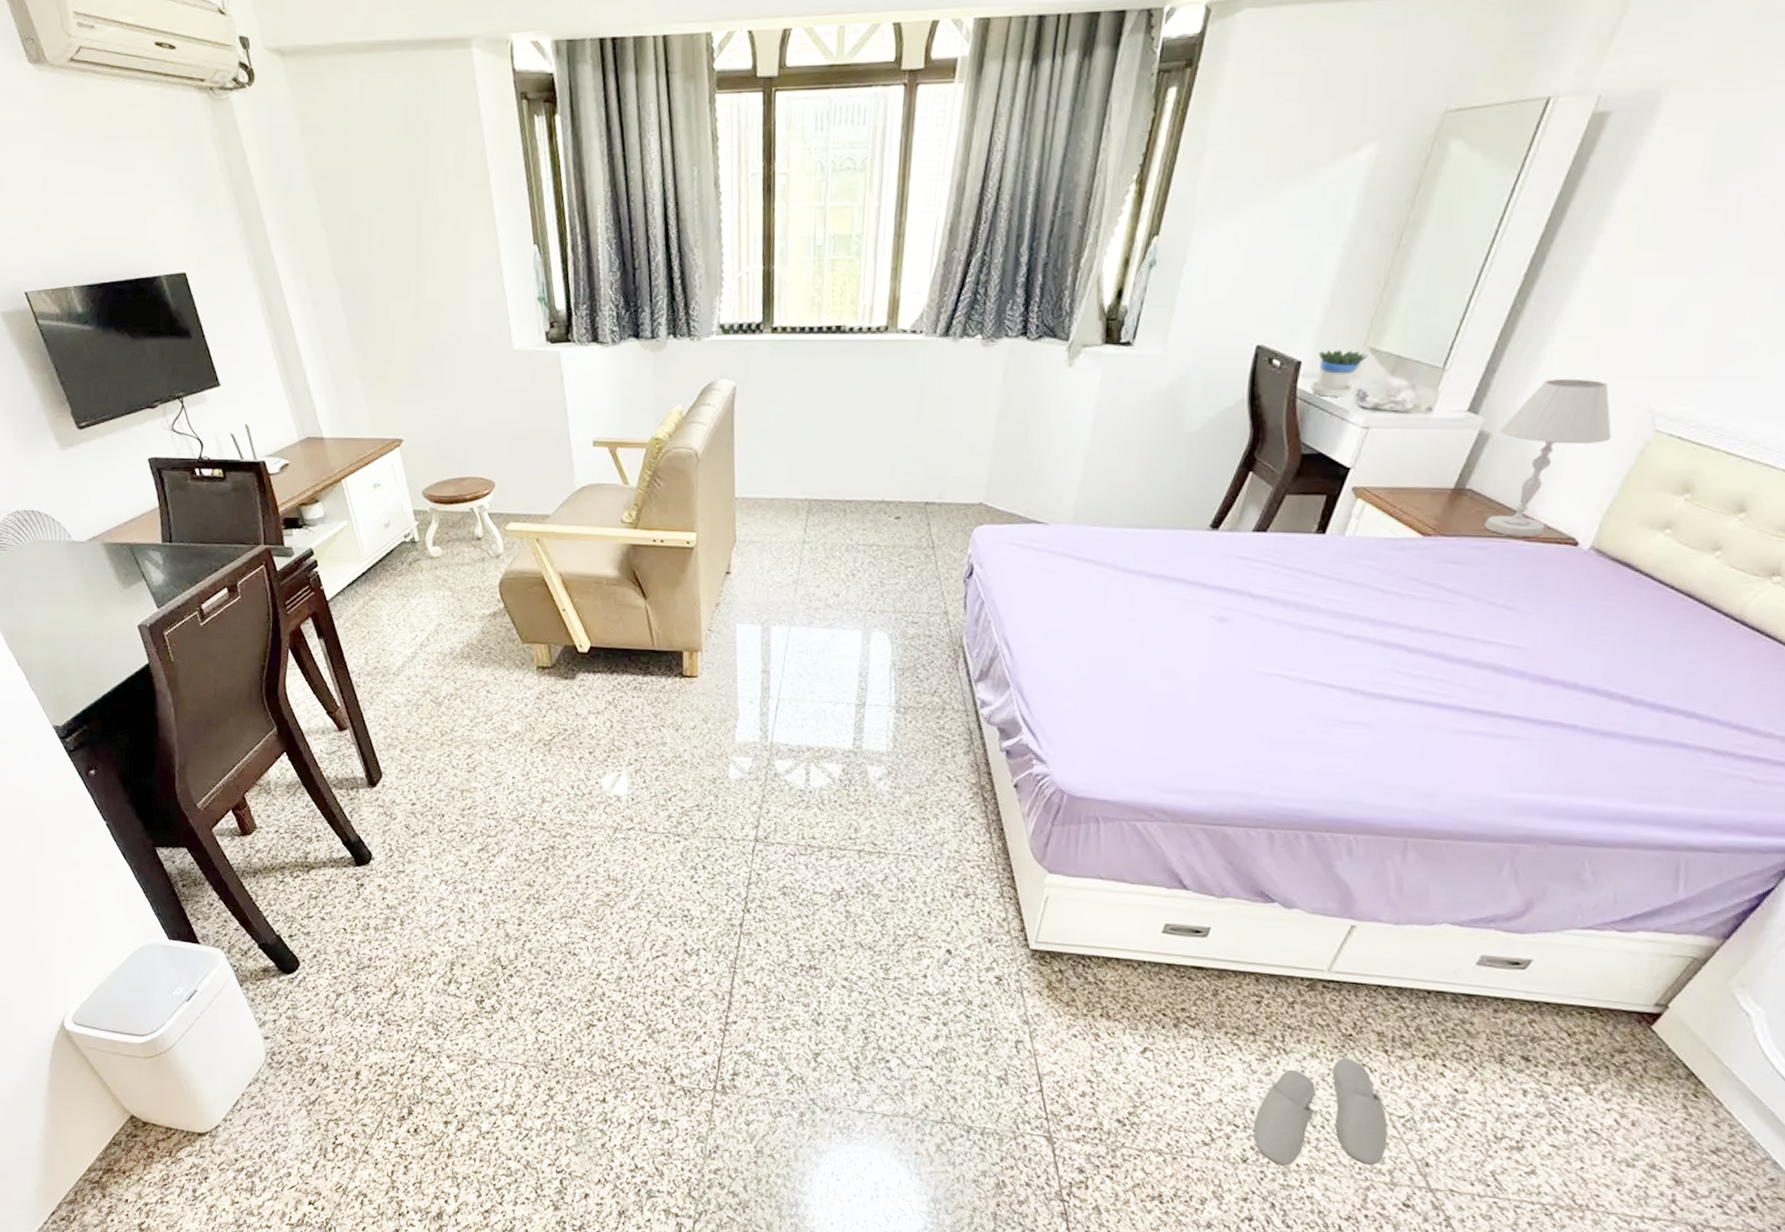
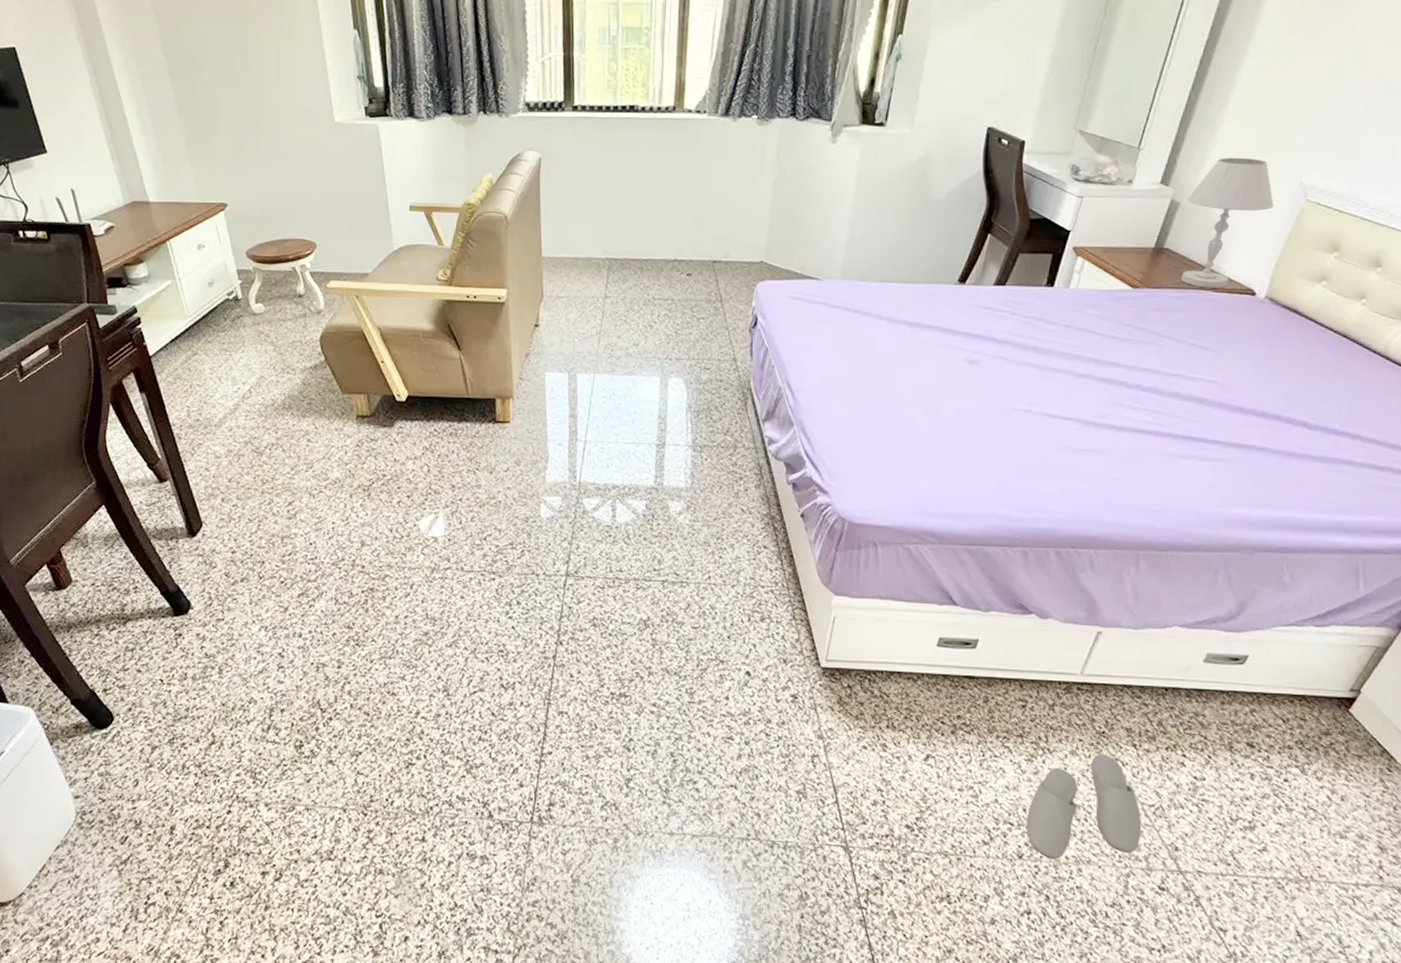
flowerpot: present [1310,349,1368,397] -> none [1033,131,1078,171]

